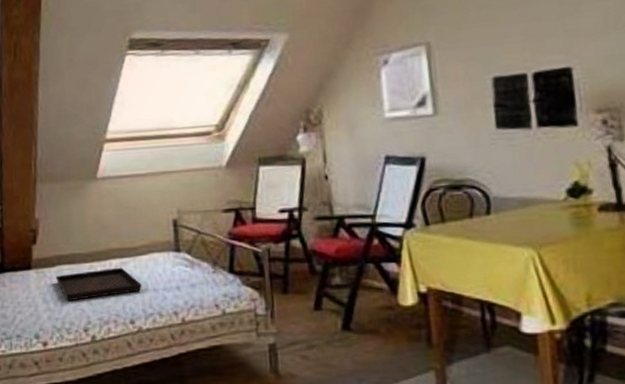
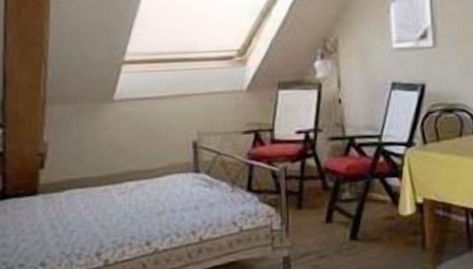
serving tray: present [56,267,142,302] -> none [66,189,159,227]

